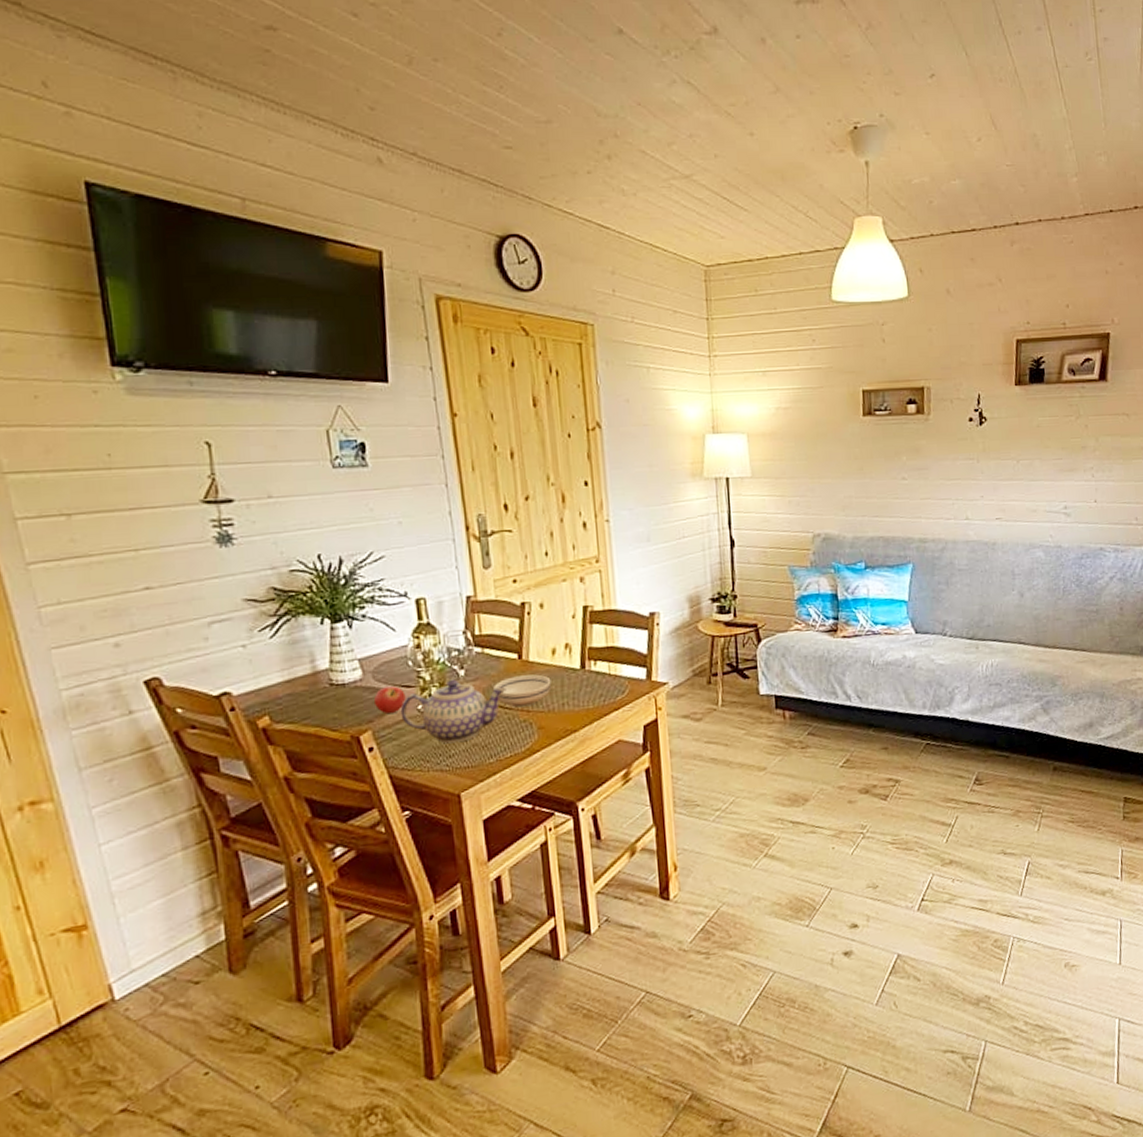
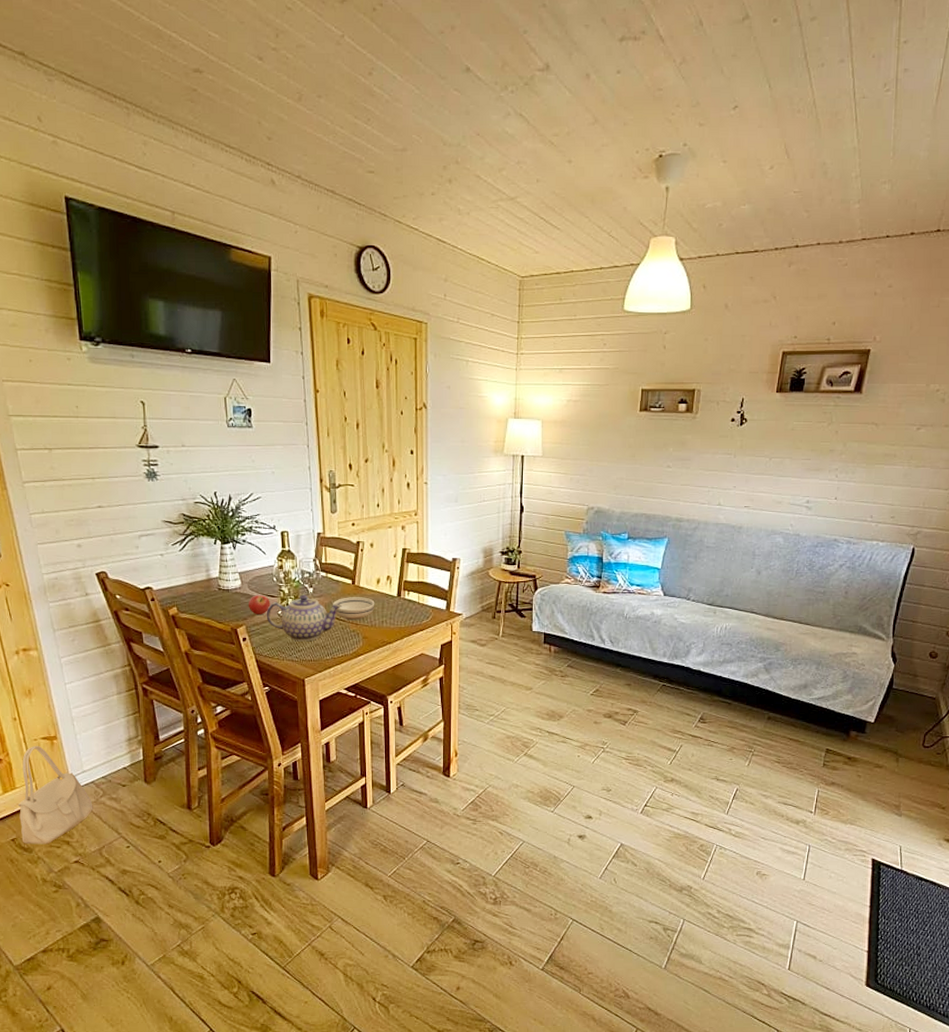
handbag: none [24,943,149,1097] -> present [18,746,93,845]

